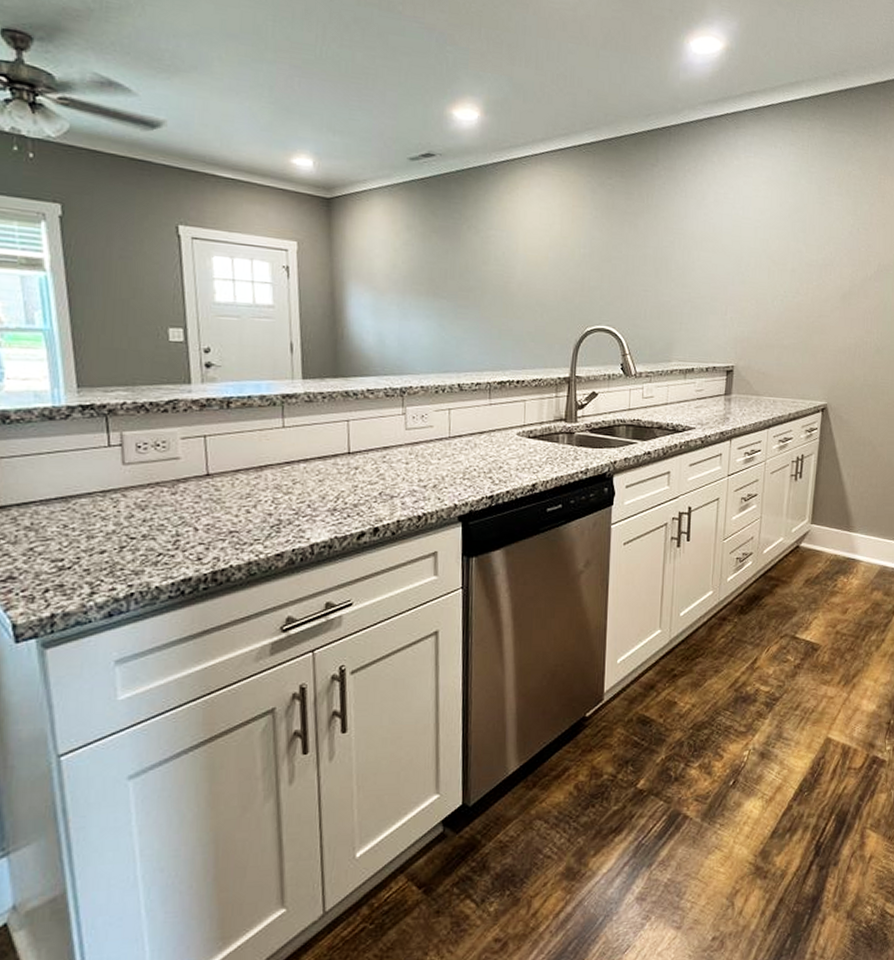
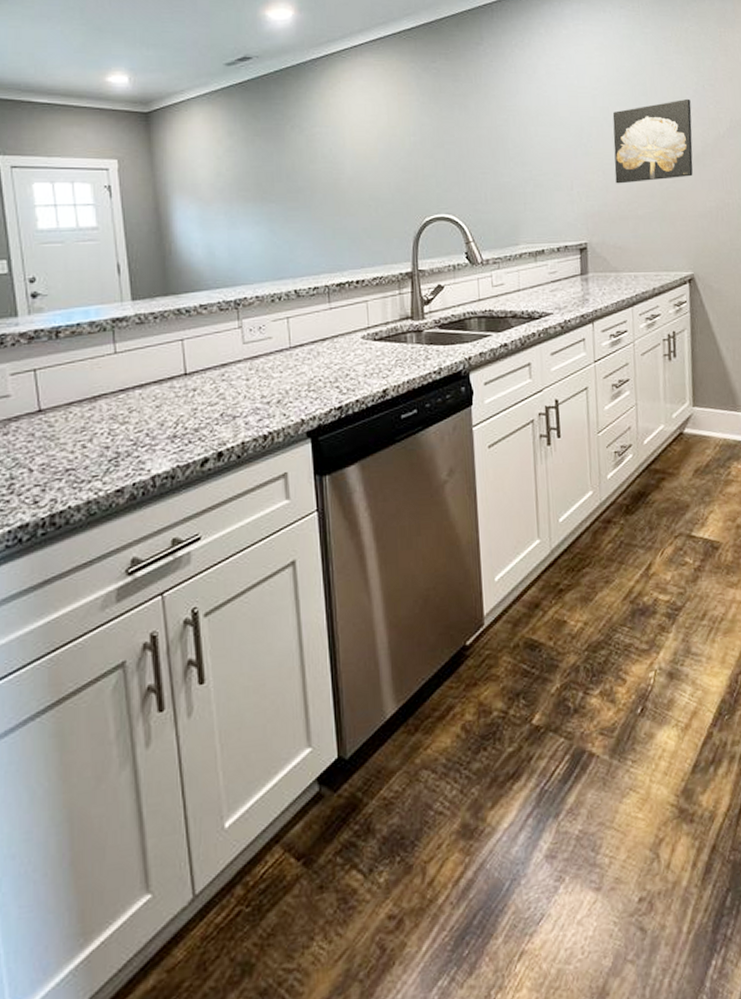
wall art: none [767,239,845,314] -> present [612,98,693,184]

